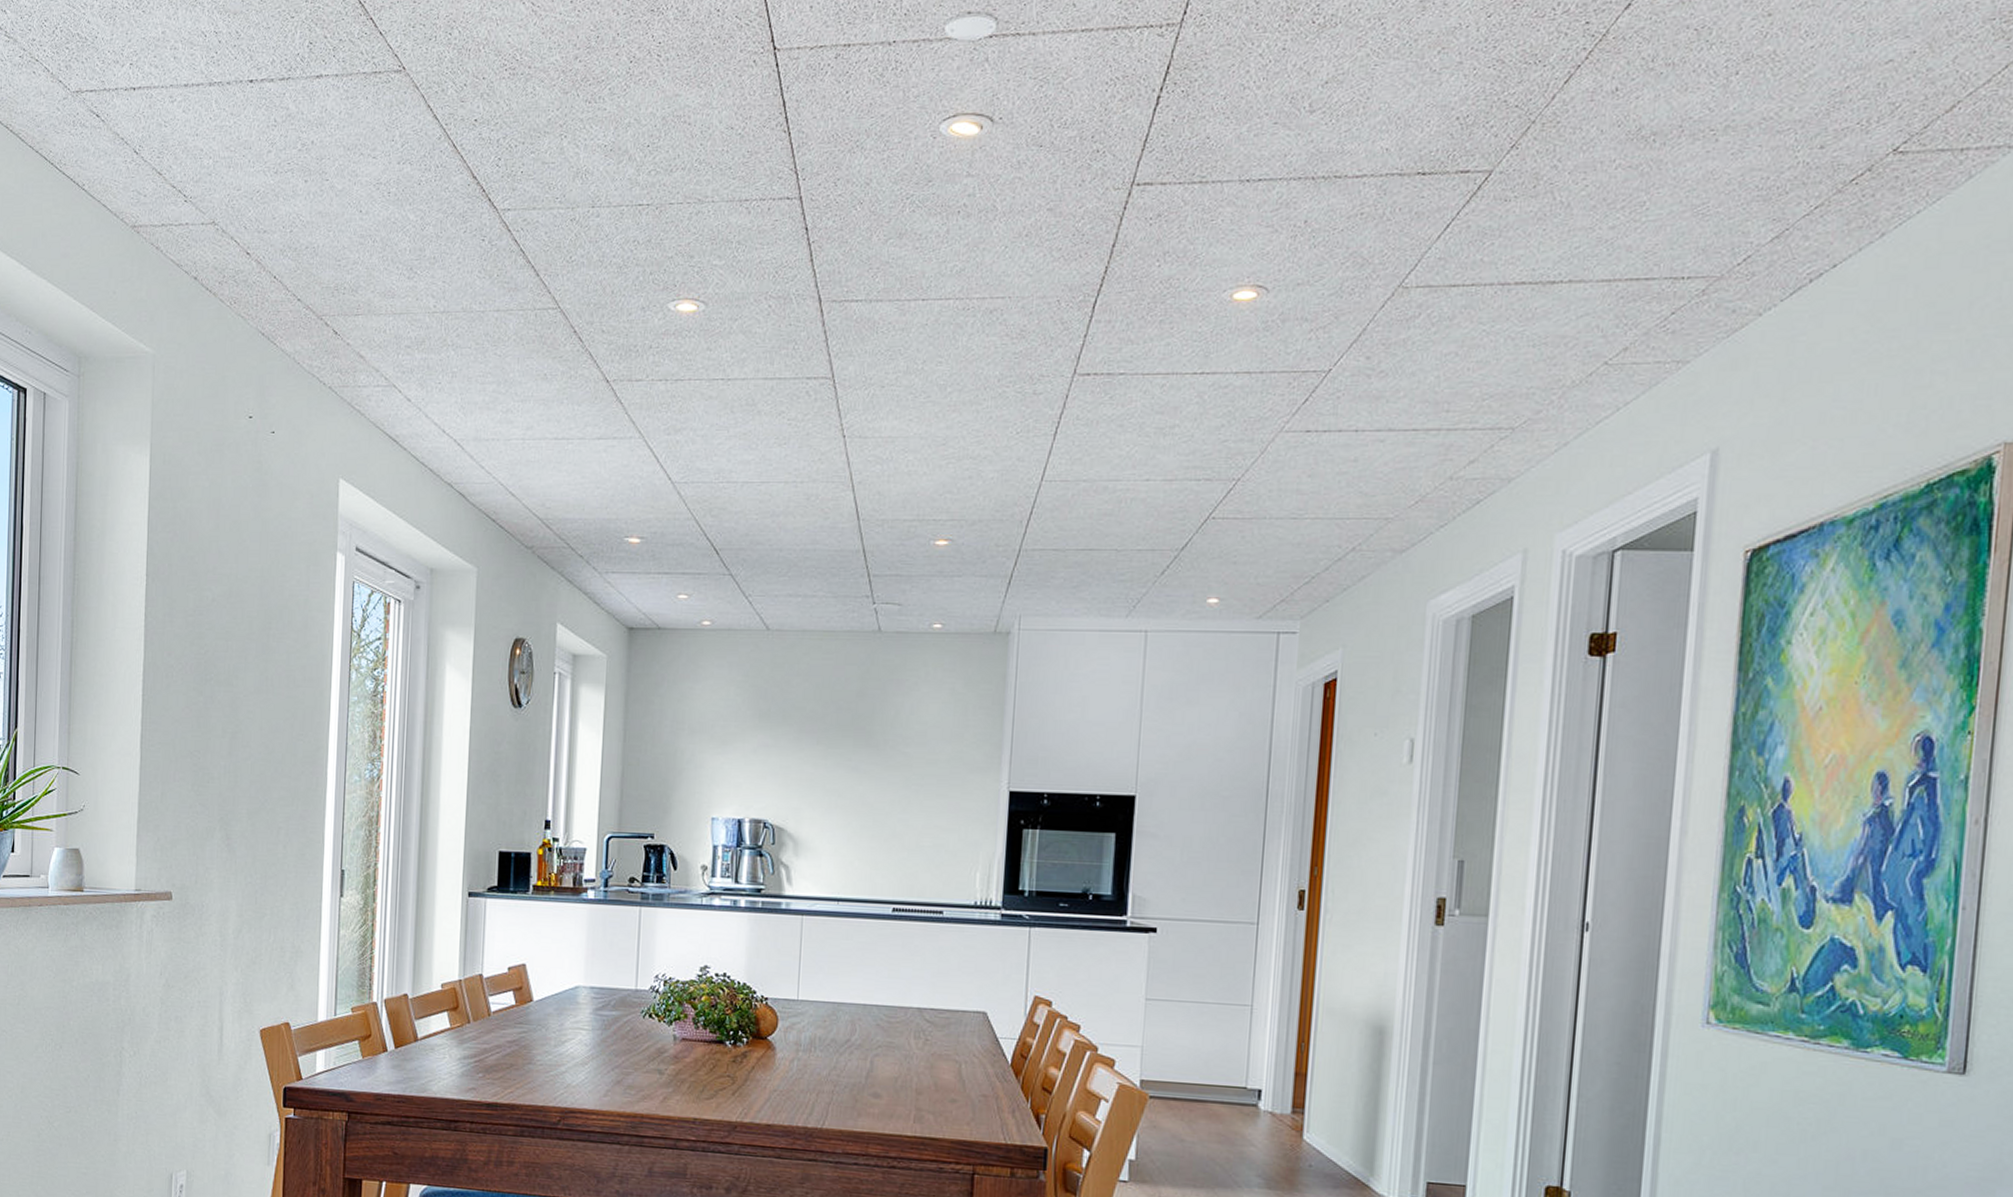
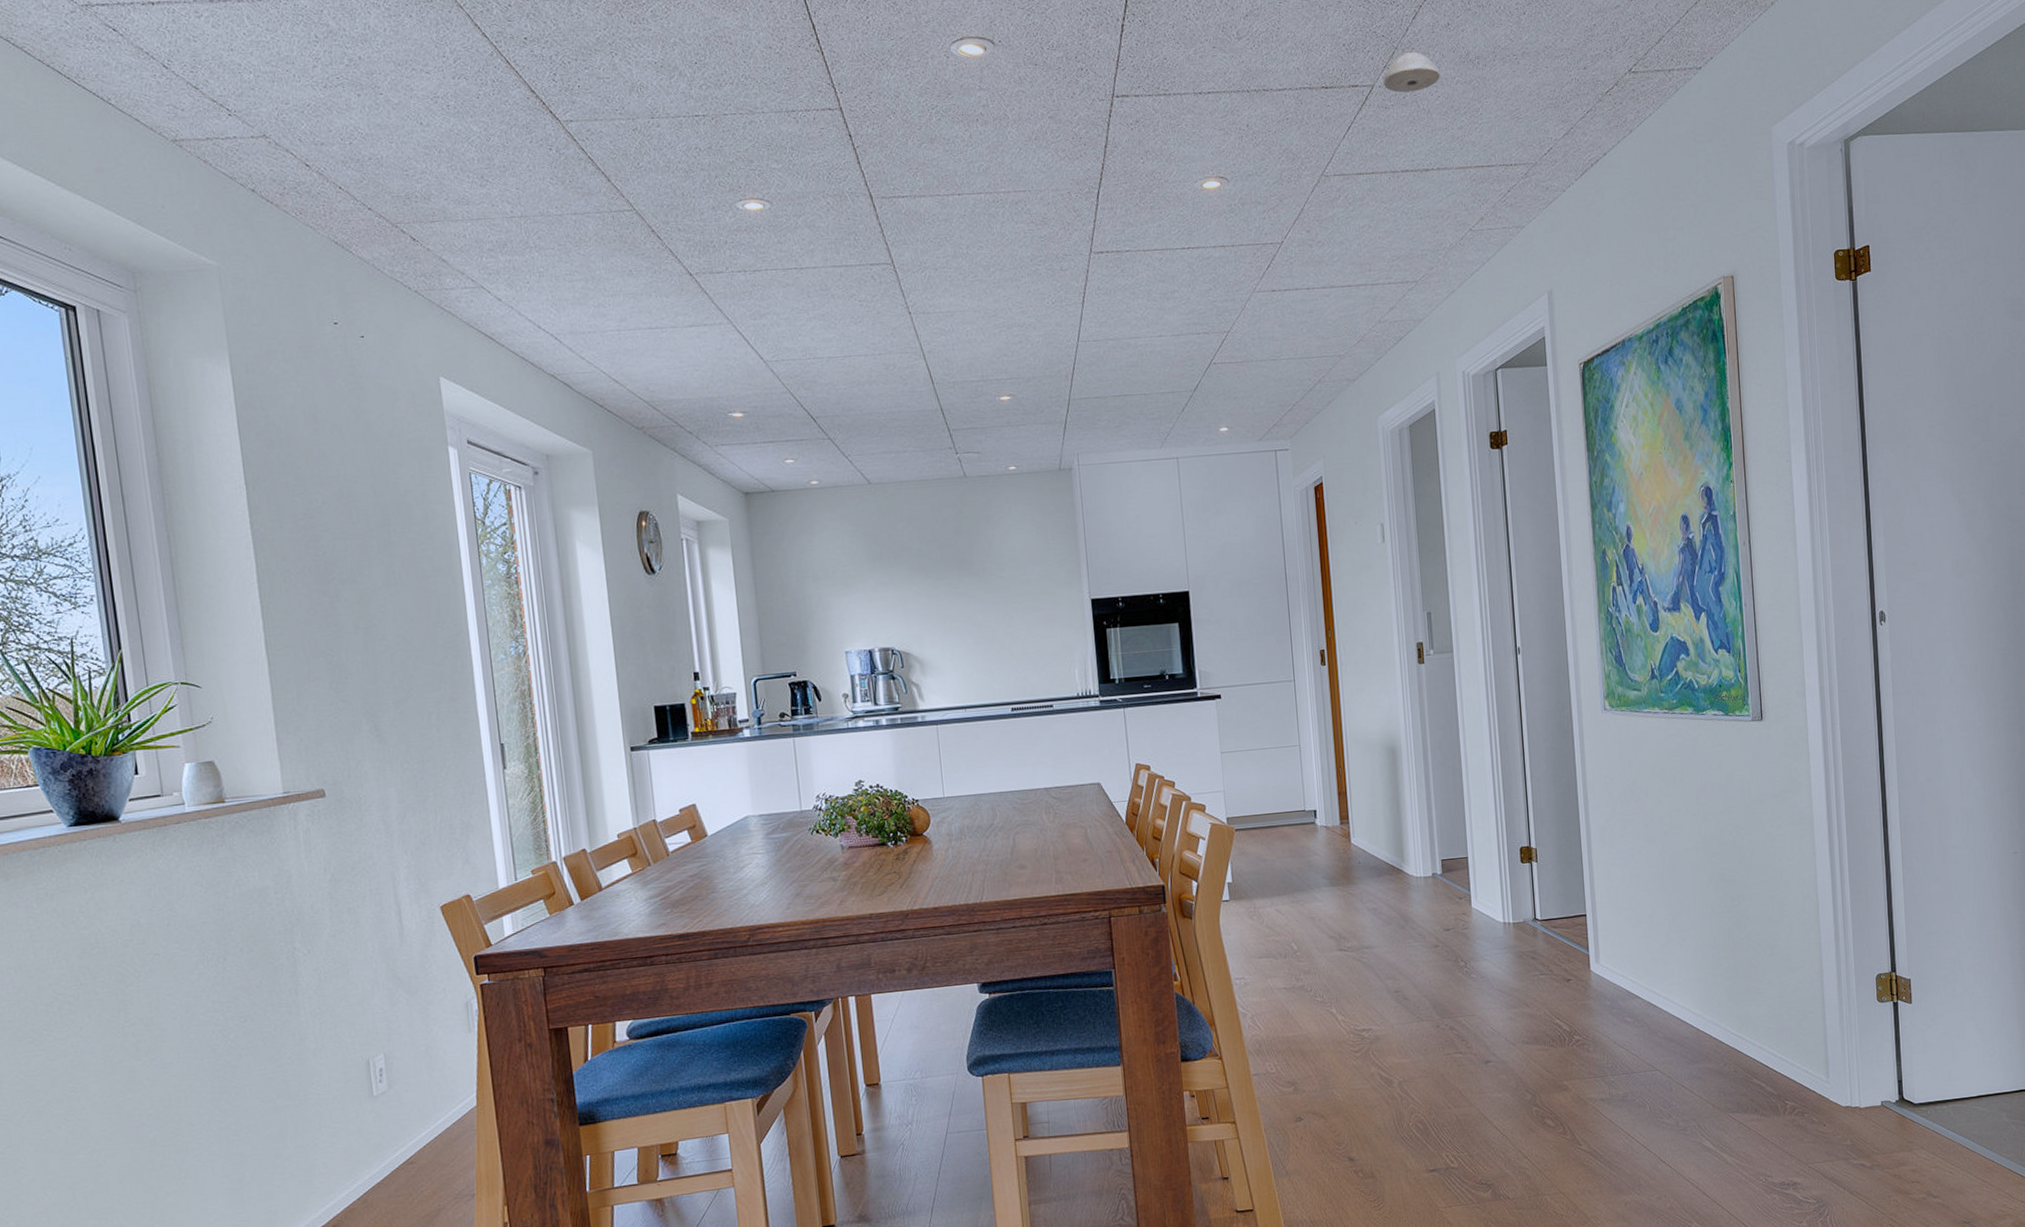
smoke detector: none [1506,127,1594,181] -> present [1383,52,1440,93]

